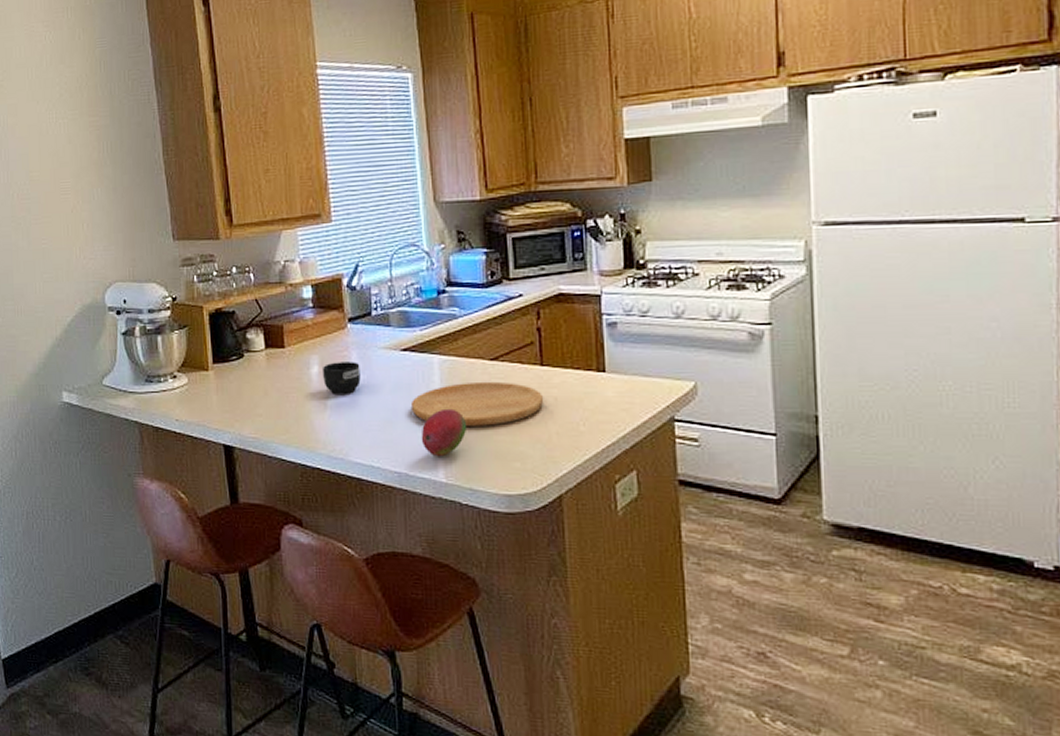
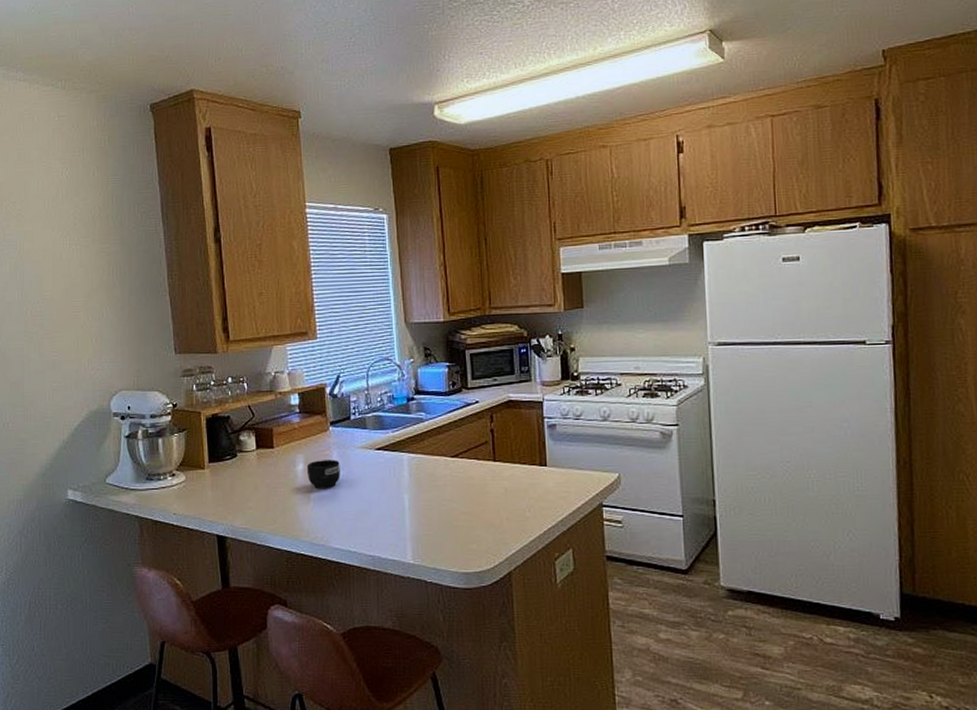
cutting board: present [410,381,544,427] -> none [383,475,497,515]
fruit: present [421,408,466,457] -> none [392,499,431,542]

